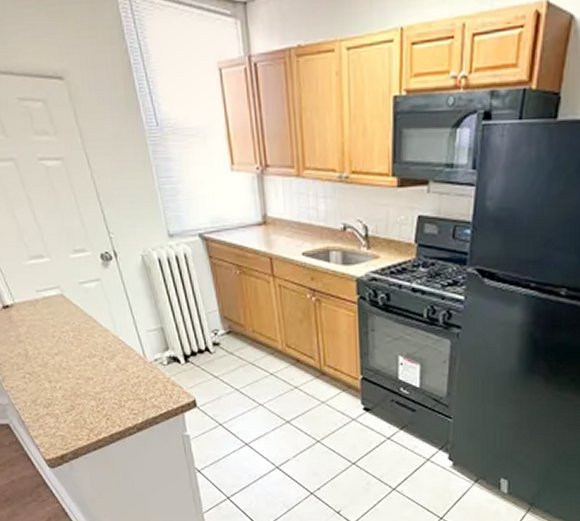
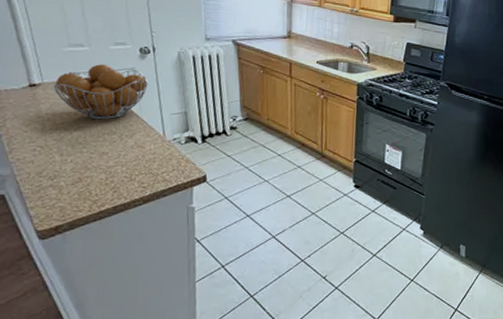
fruit basket: none [25,277,118,342] -> present [53,64,148,120]

